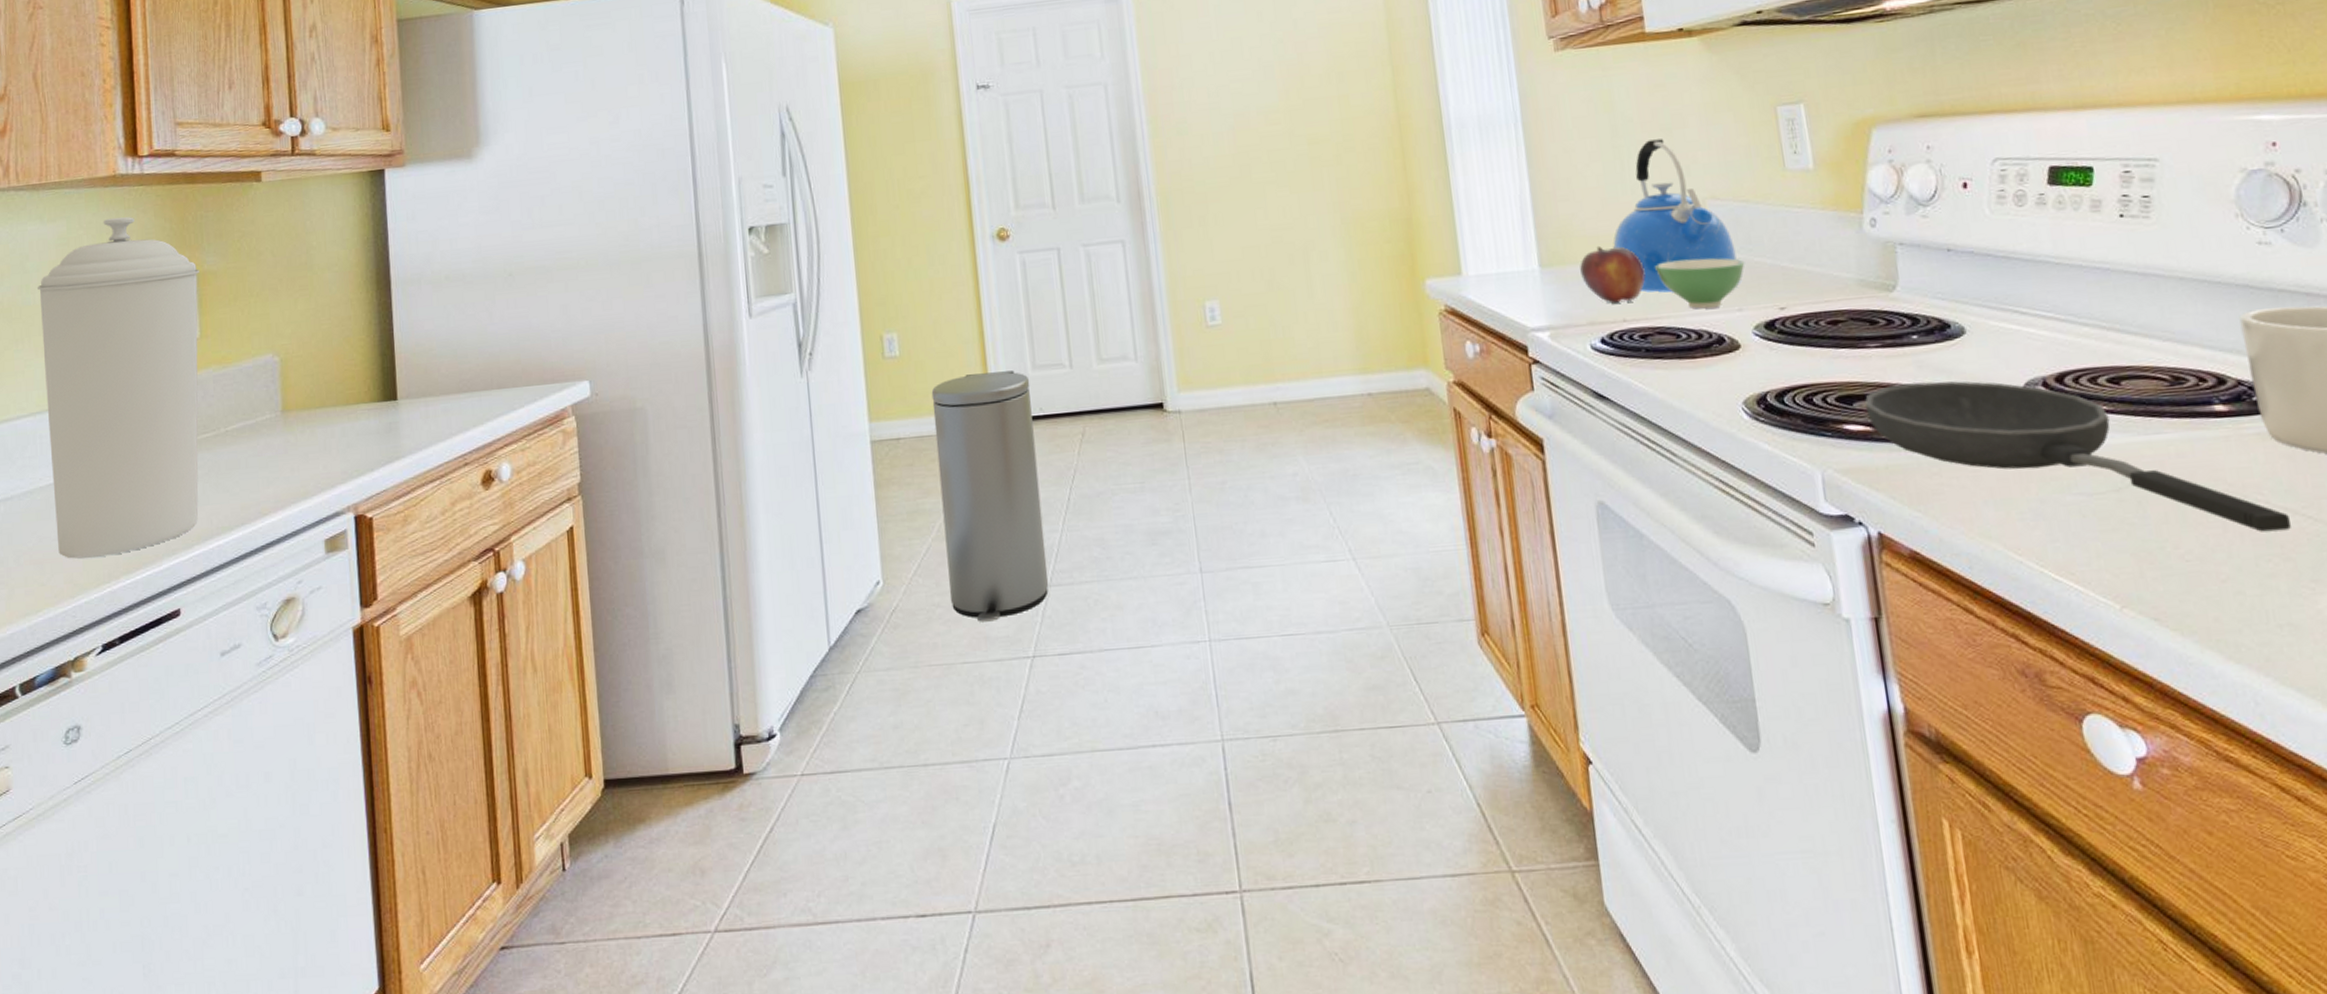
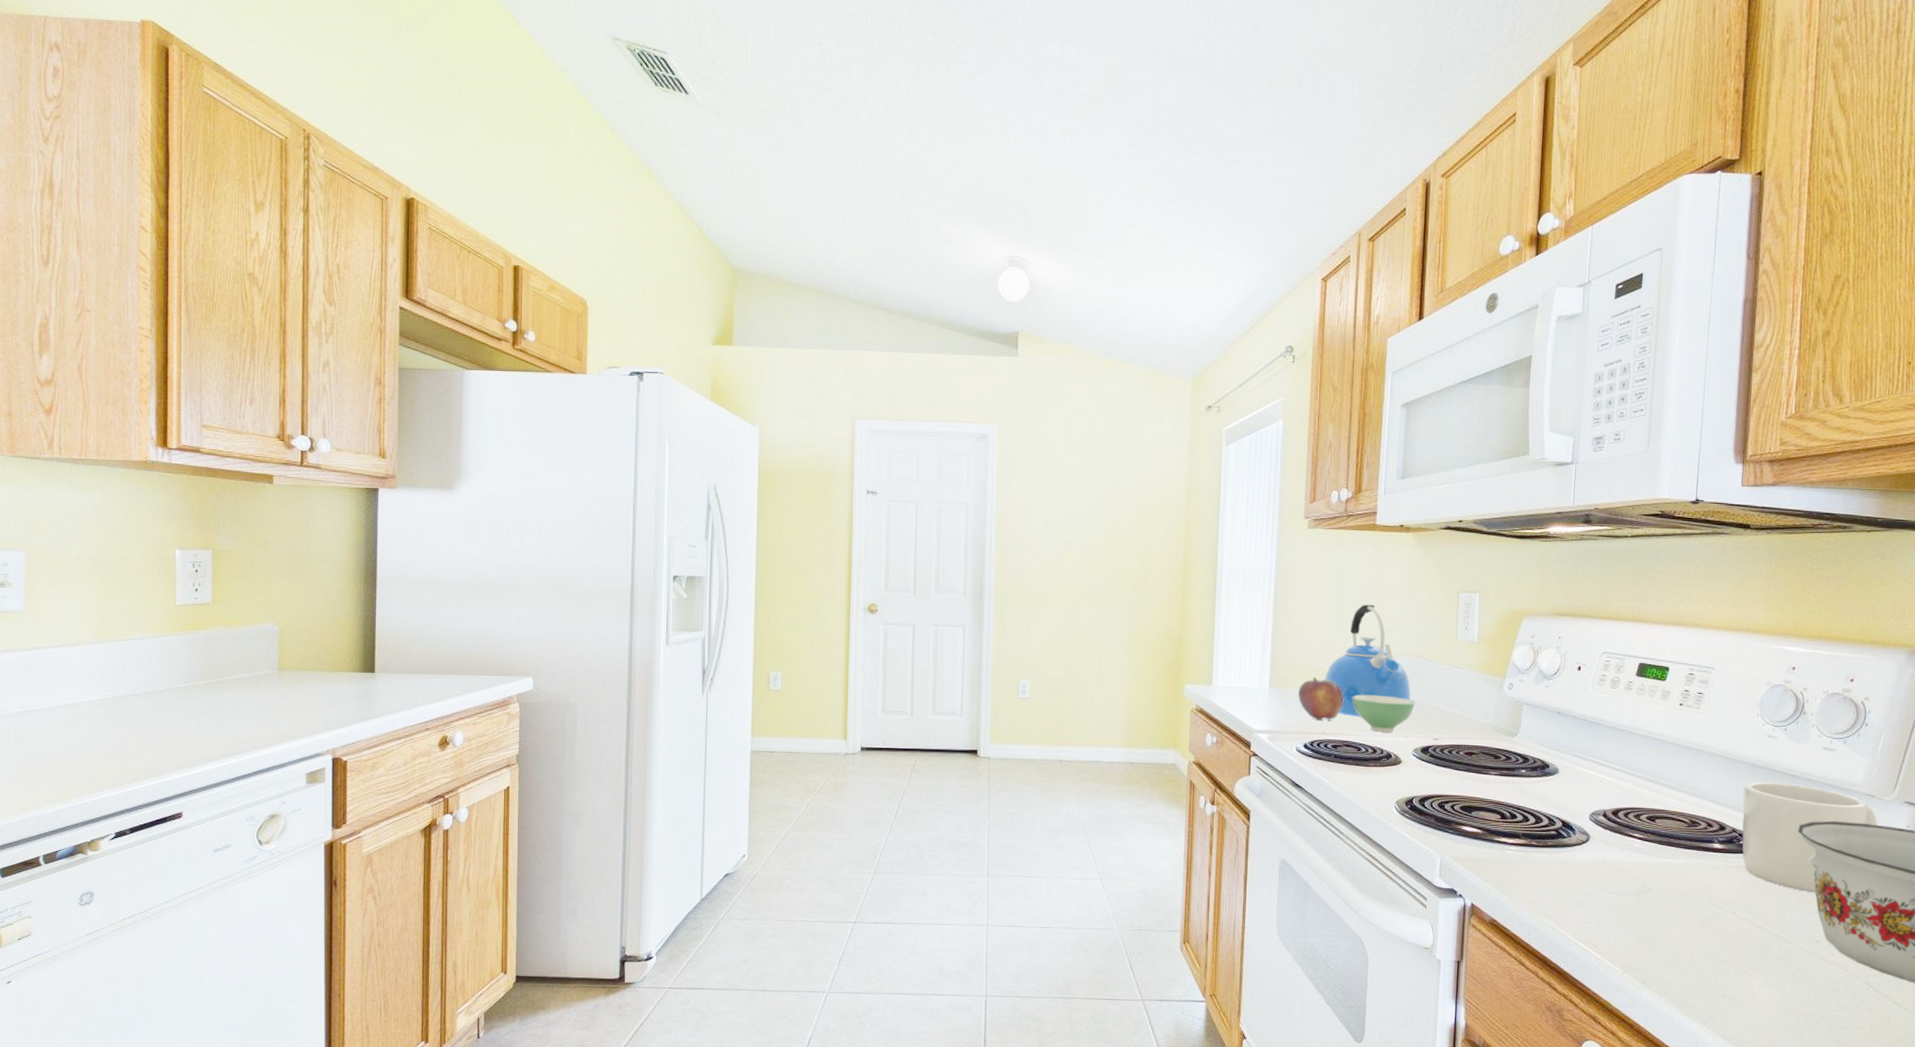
canister: present [38,216,199,559] -> none [74,495,215,765]
pedal bin: present [931,370,1049,622] -> none [798,711,879,894]
frying pan: present [1864,381,2291,532] -> none [1479,803,1746,933]

